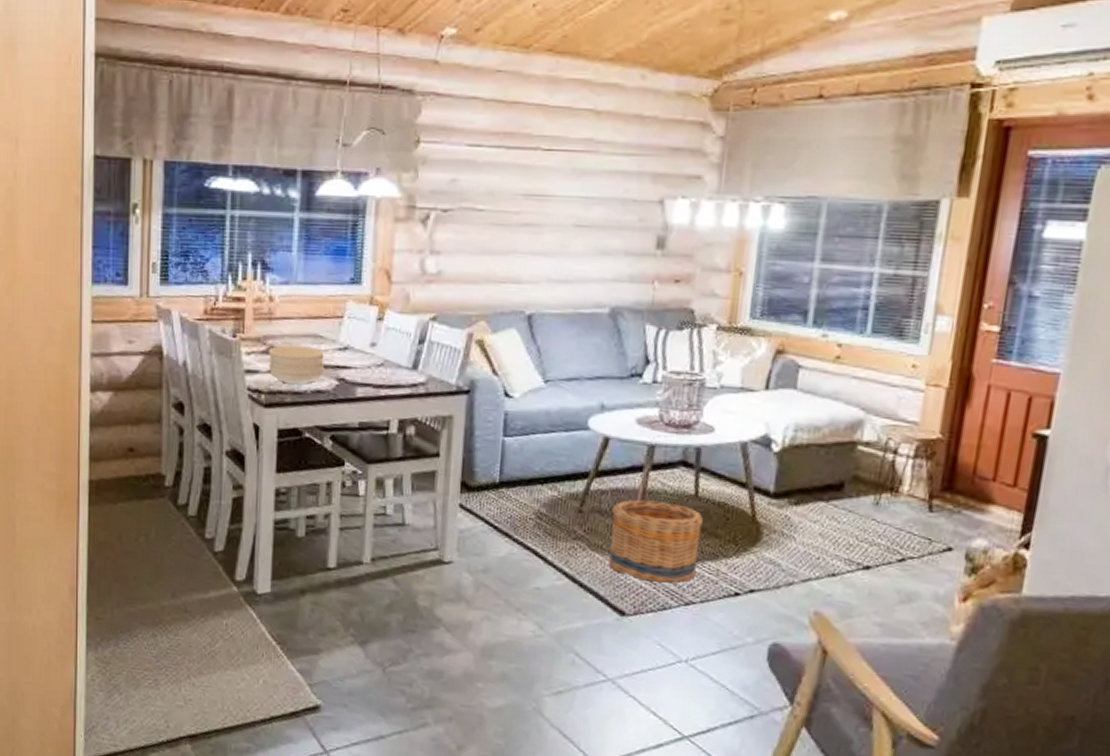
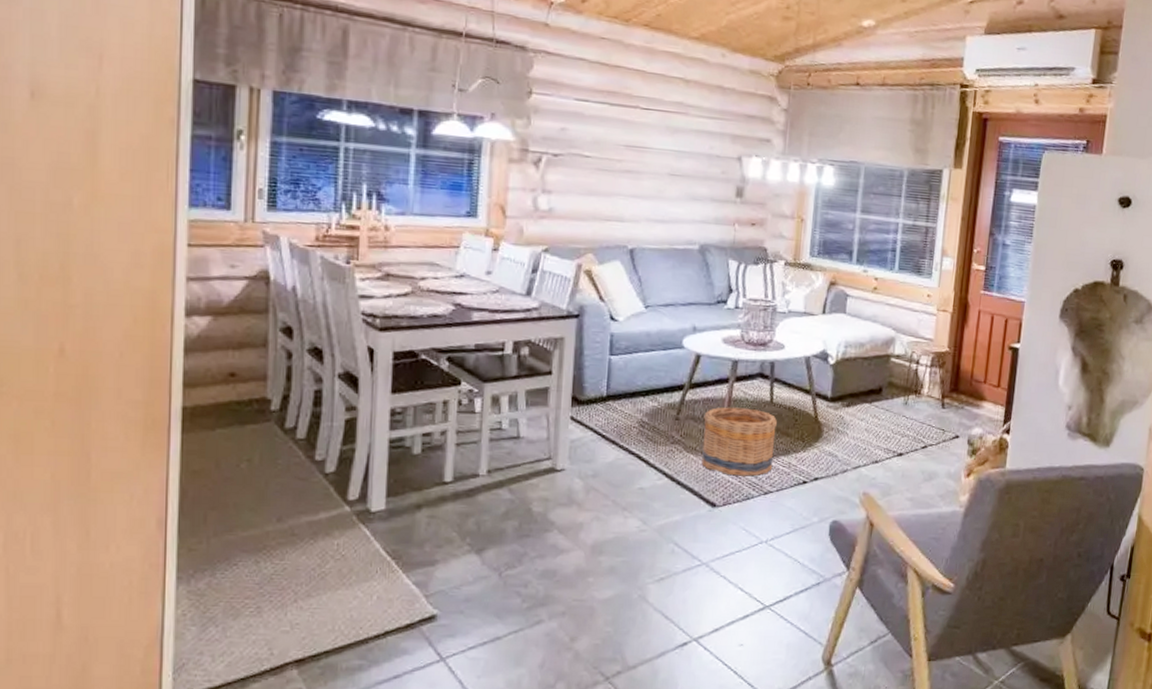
bowl: present [268,344,324,385] -> none [383,271,441,310]

